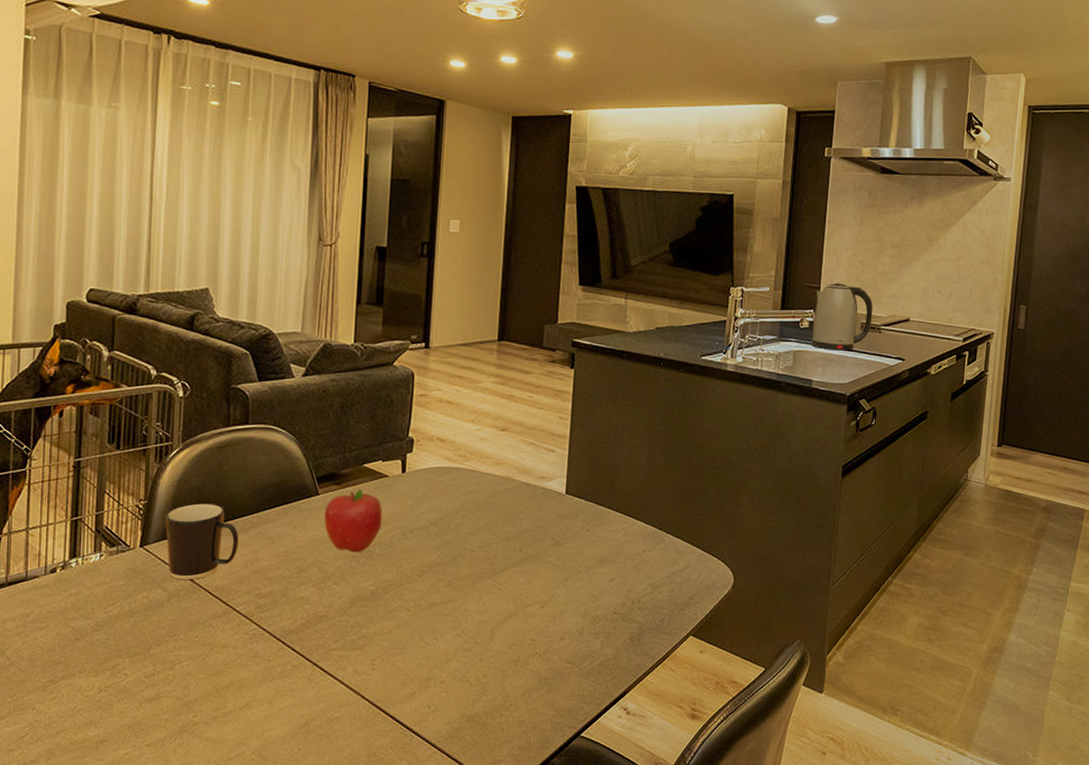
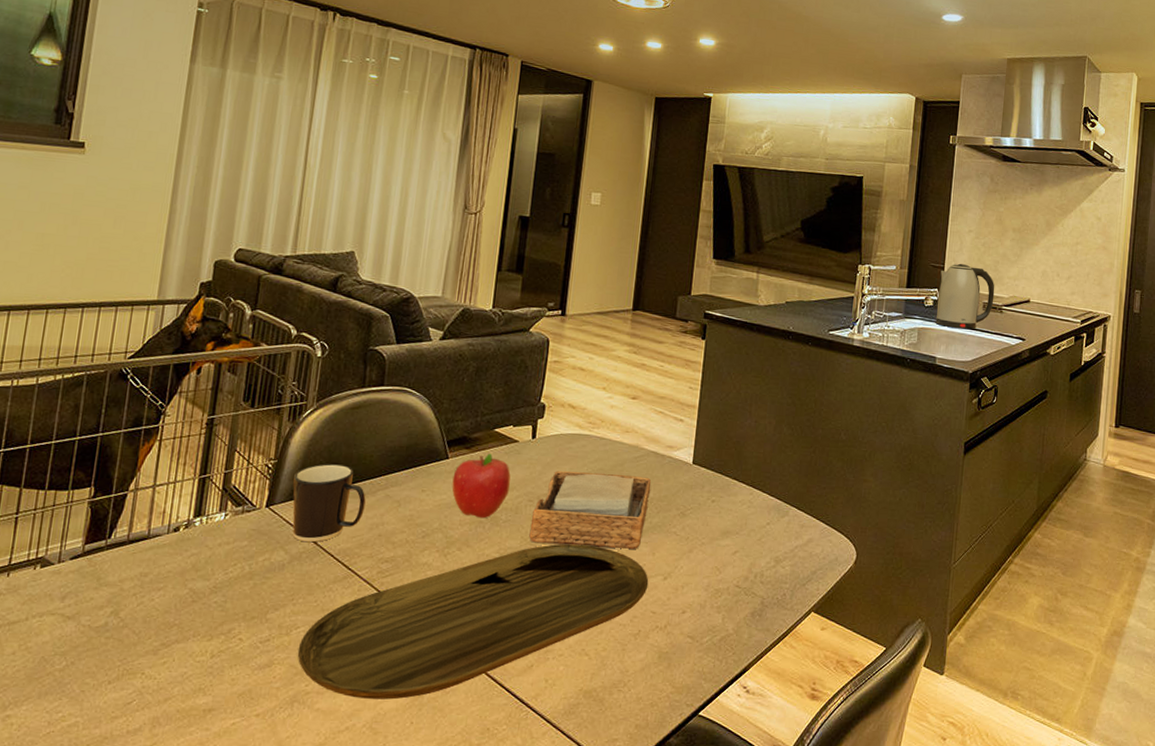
placemat: none [183,575,526,728] -> present [297,544,649,700]
napkin holder: none [404,504,525,580] -> present [529,471,652,550]

